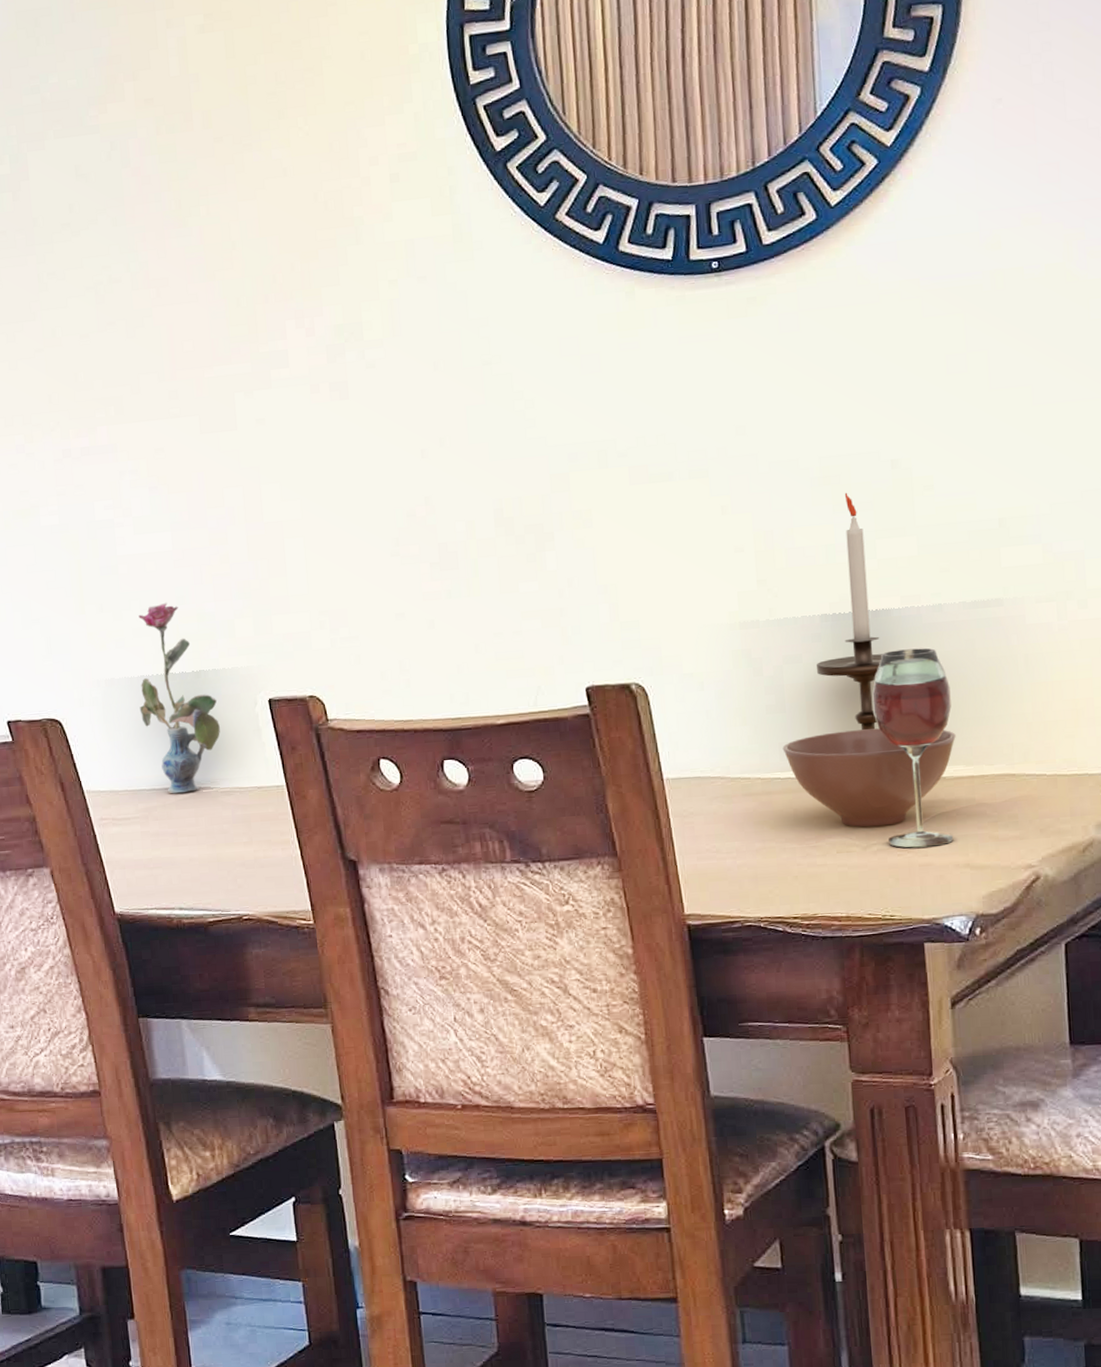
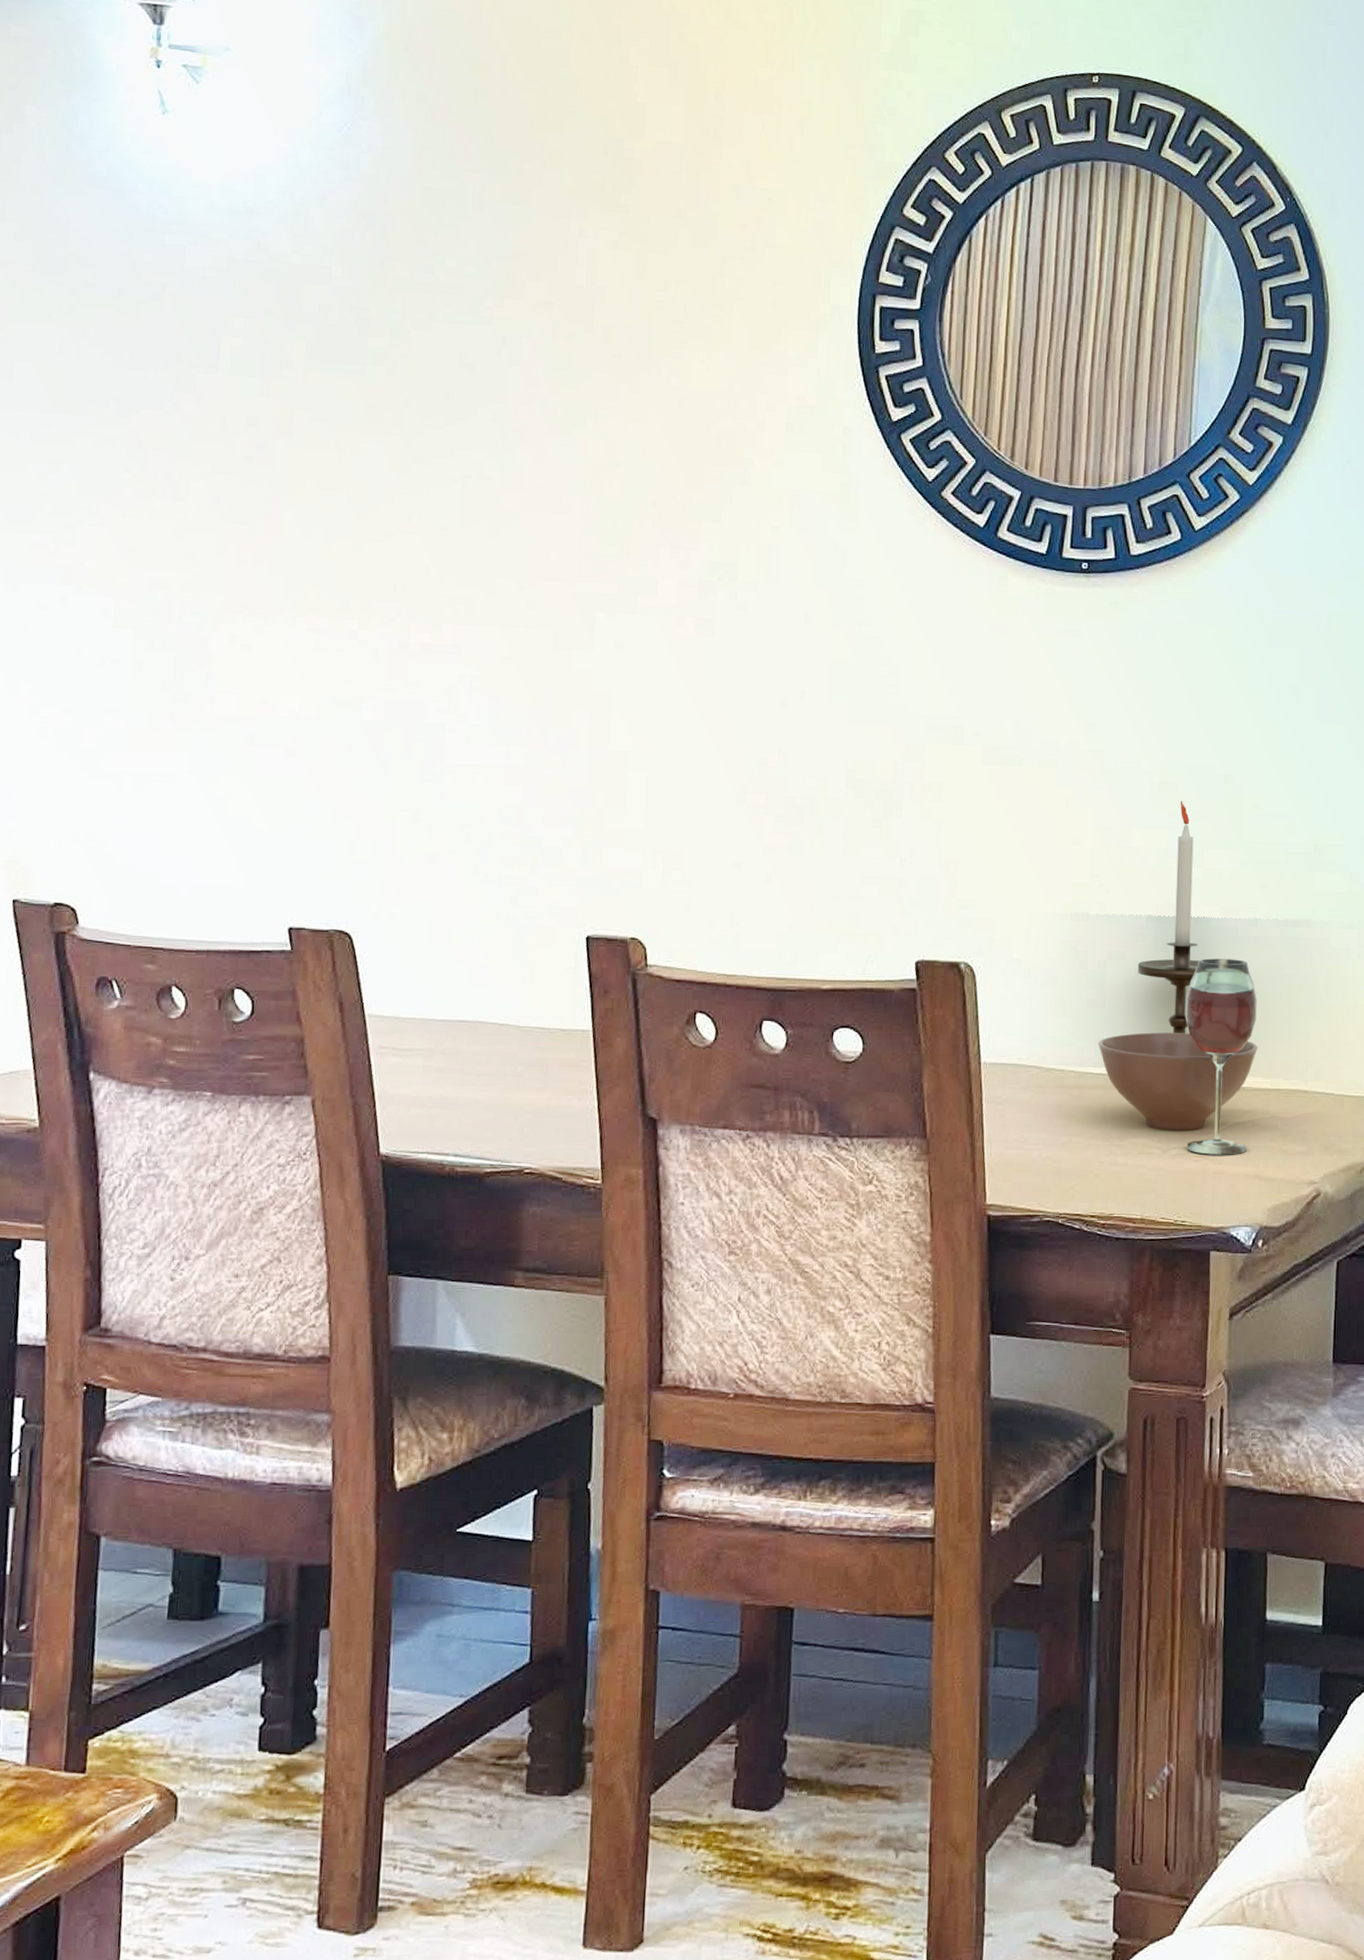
vase: present [138,602,220,794] -> none [442,819,530,1028]

